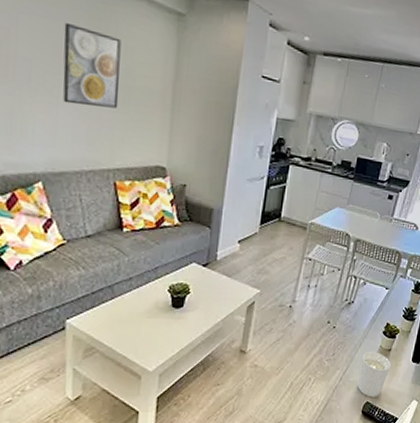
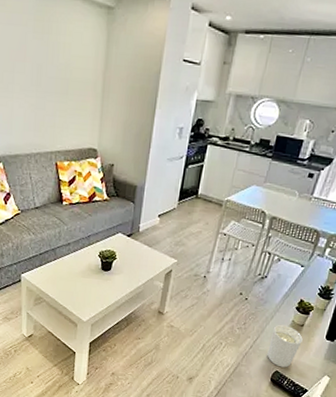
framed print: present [63,22,121,109] -> none [16,26,61,99]

